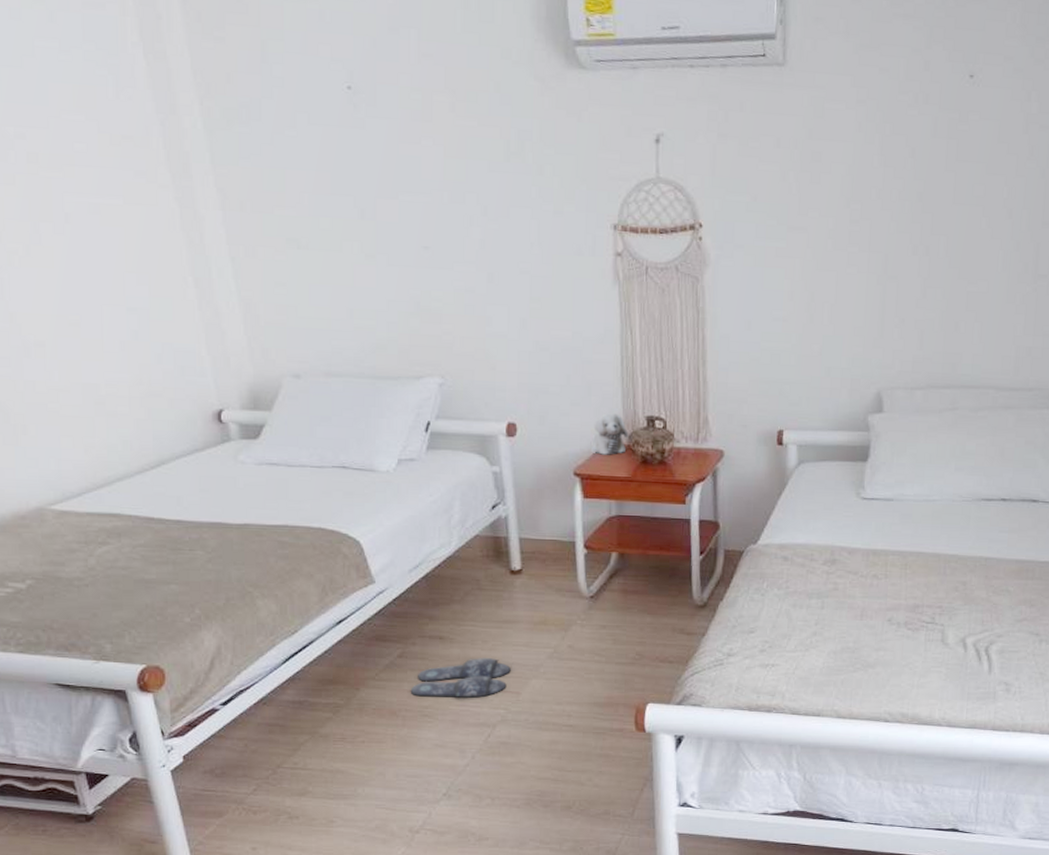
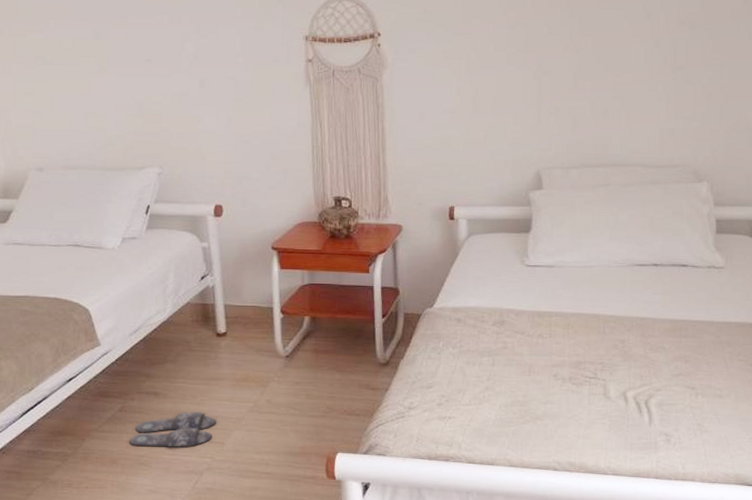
plush toy: present [590,413,629,455] -> none [286,195,319,231]

